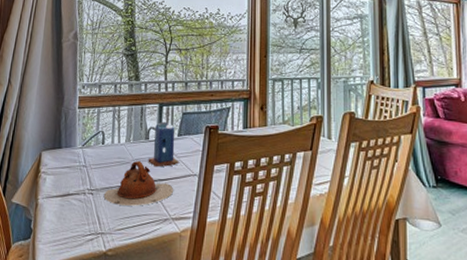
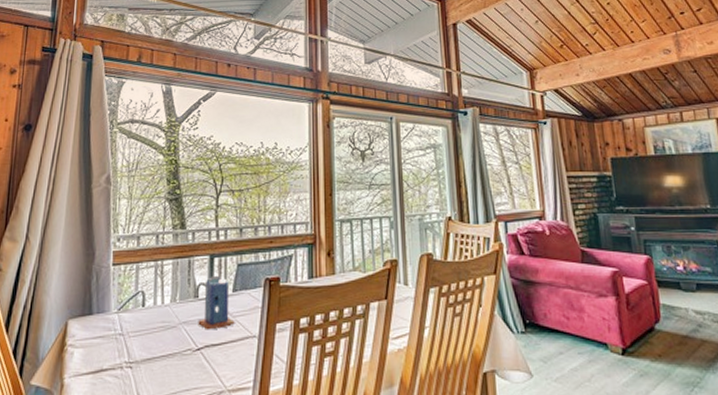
teapot: present [104,161,173,206] -> none [146,325,229,379]

